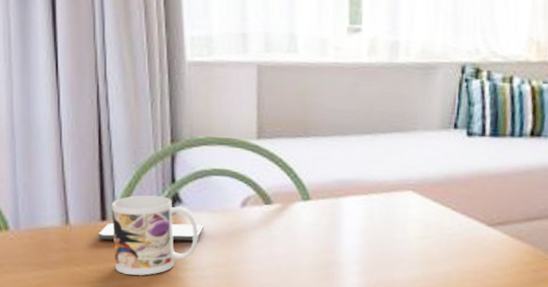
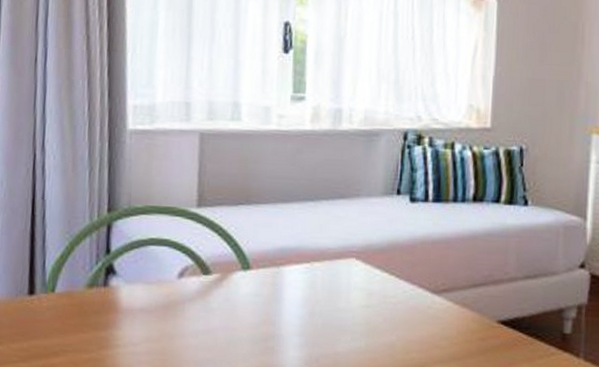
smartphone: present [98,223,204,241] -> none [24,296,139,316]
mug: present [111,195,199,276] -> none [40,267,132,353]

